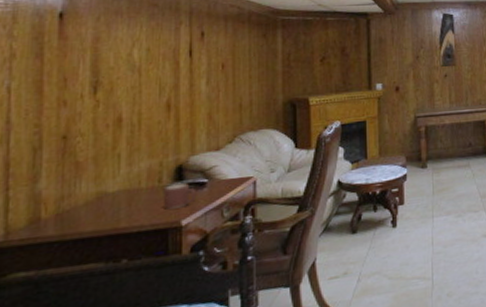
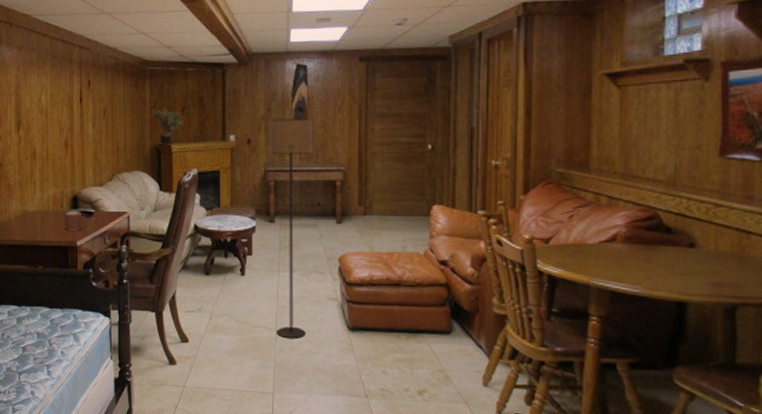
potted plant: none [284,59,323,99] -> present [151,108,183,145]
floor lamp: none [418,63,463,286] -> present [269,118,313,340]

